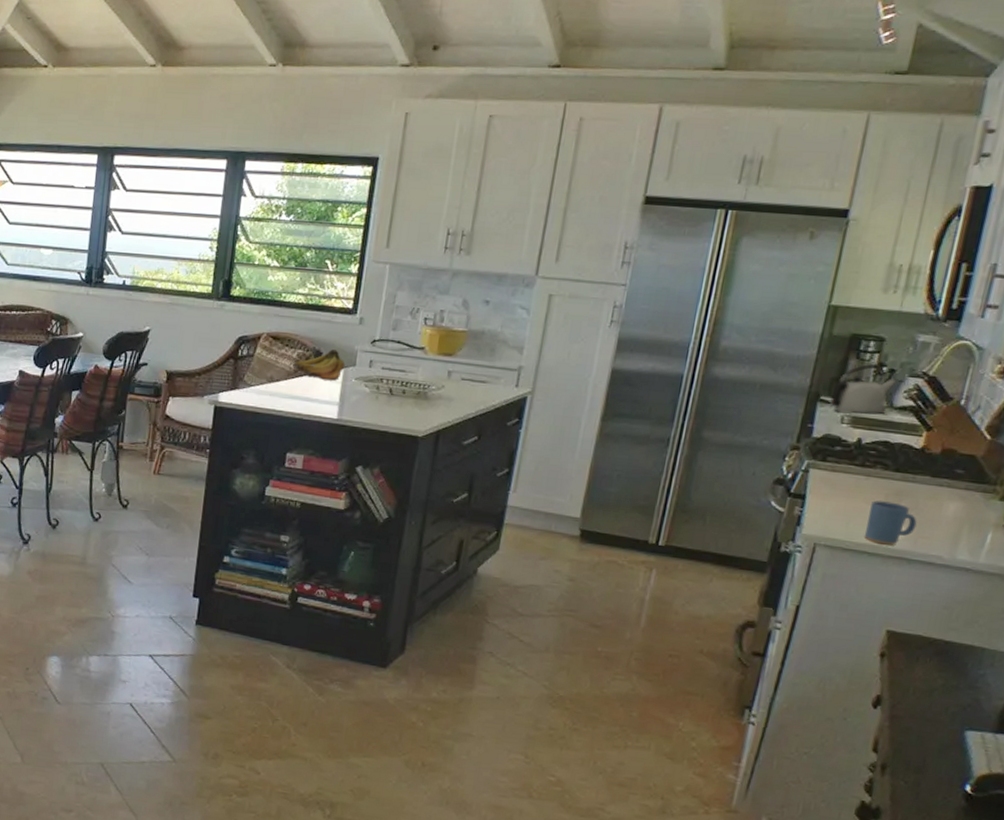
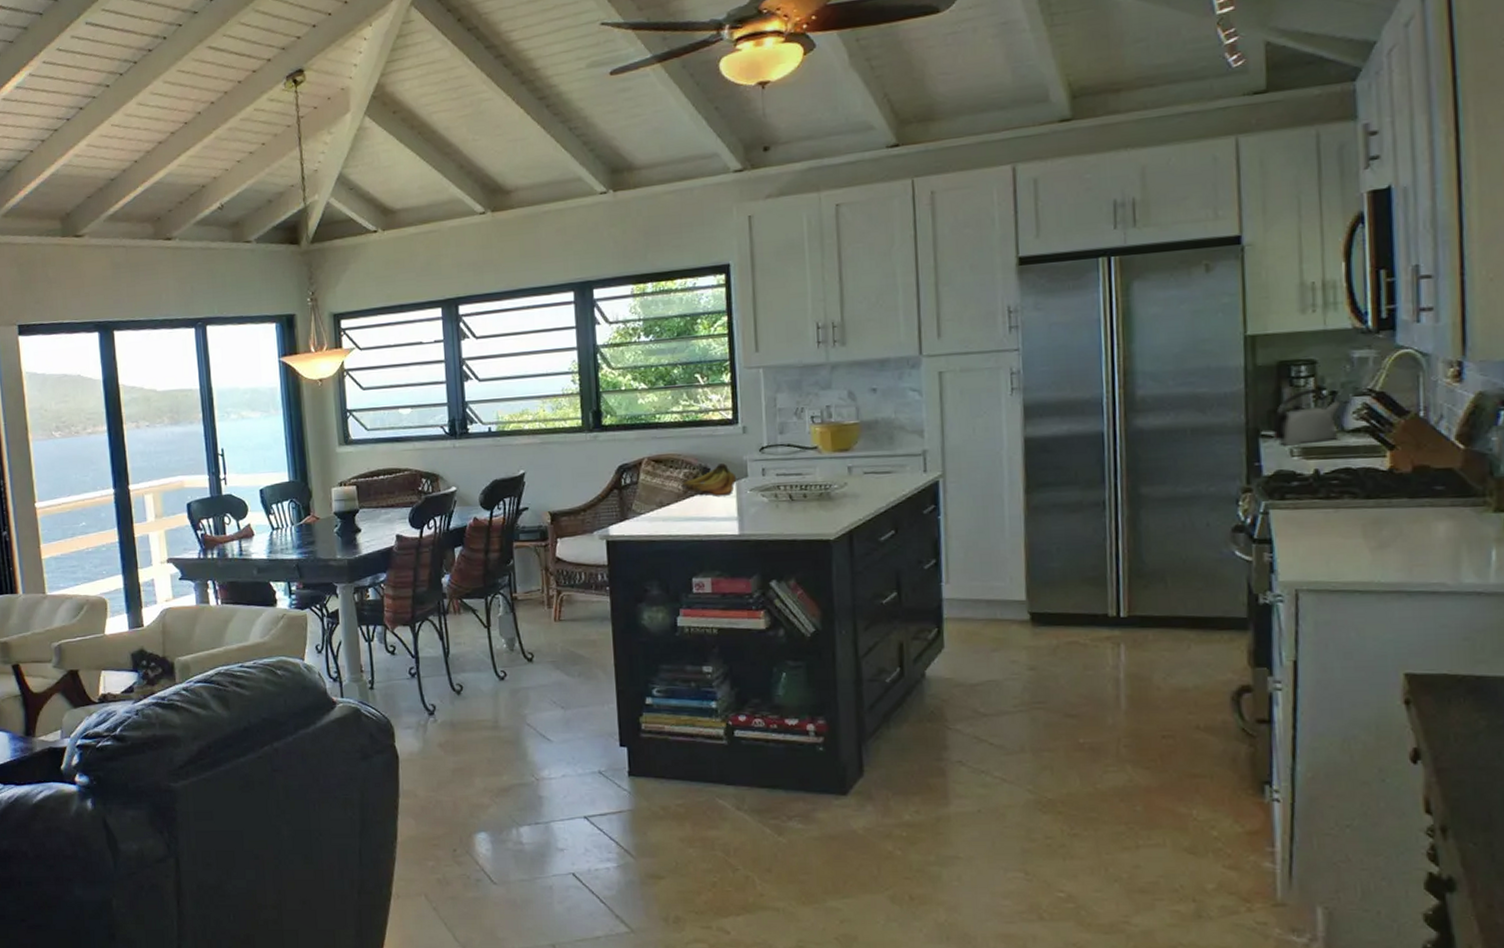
mug: present [864,500,917,545] -> none [1349,532,1407,580]

